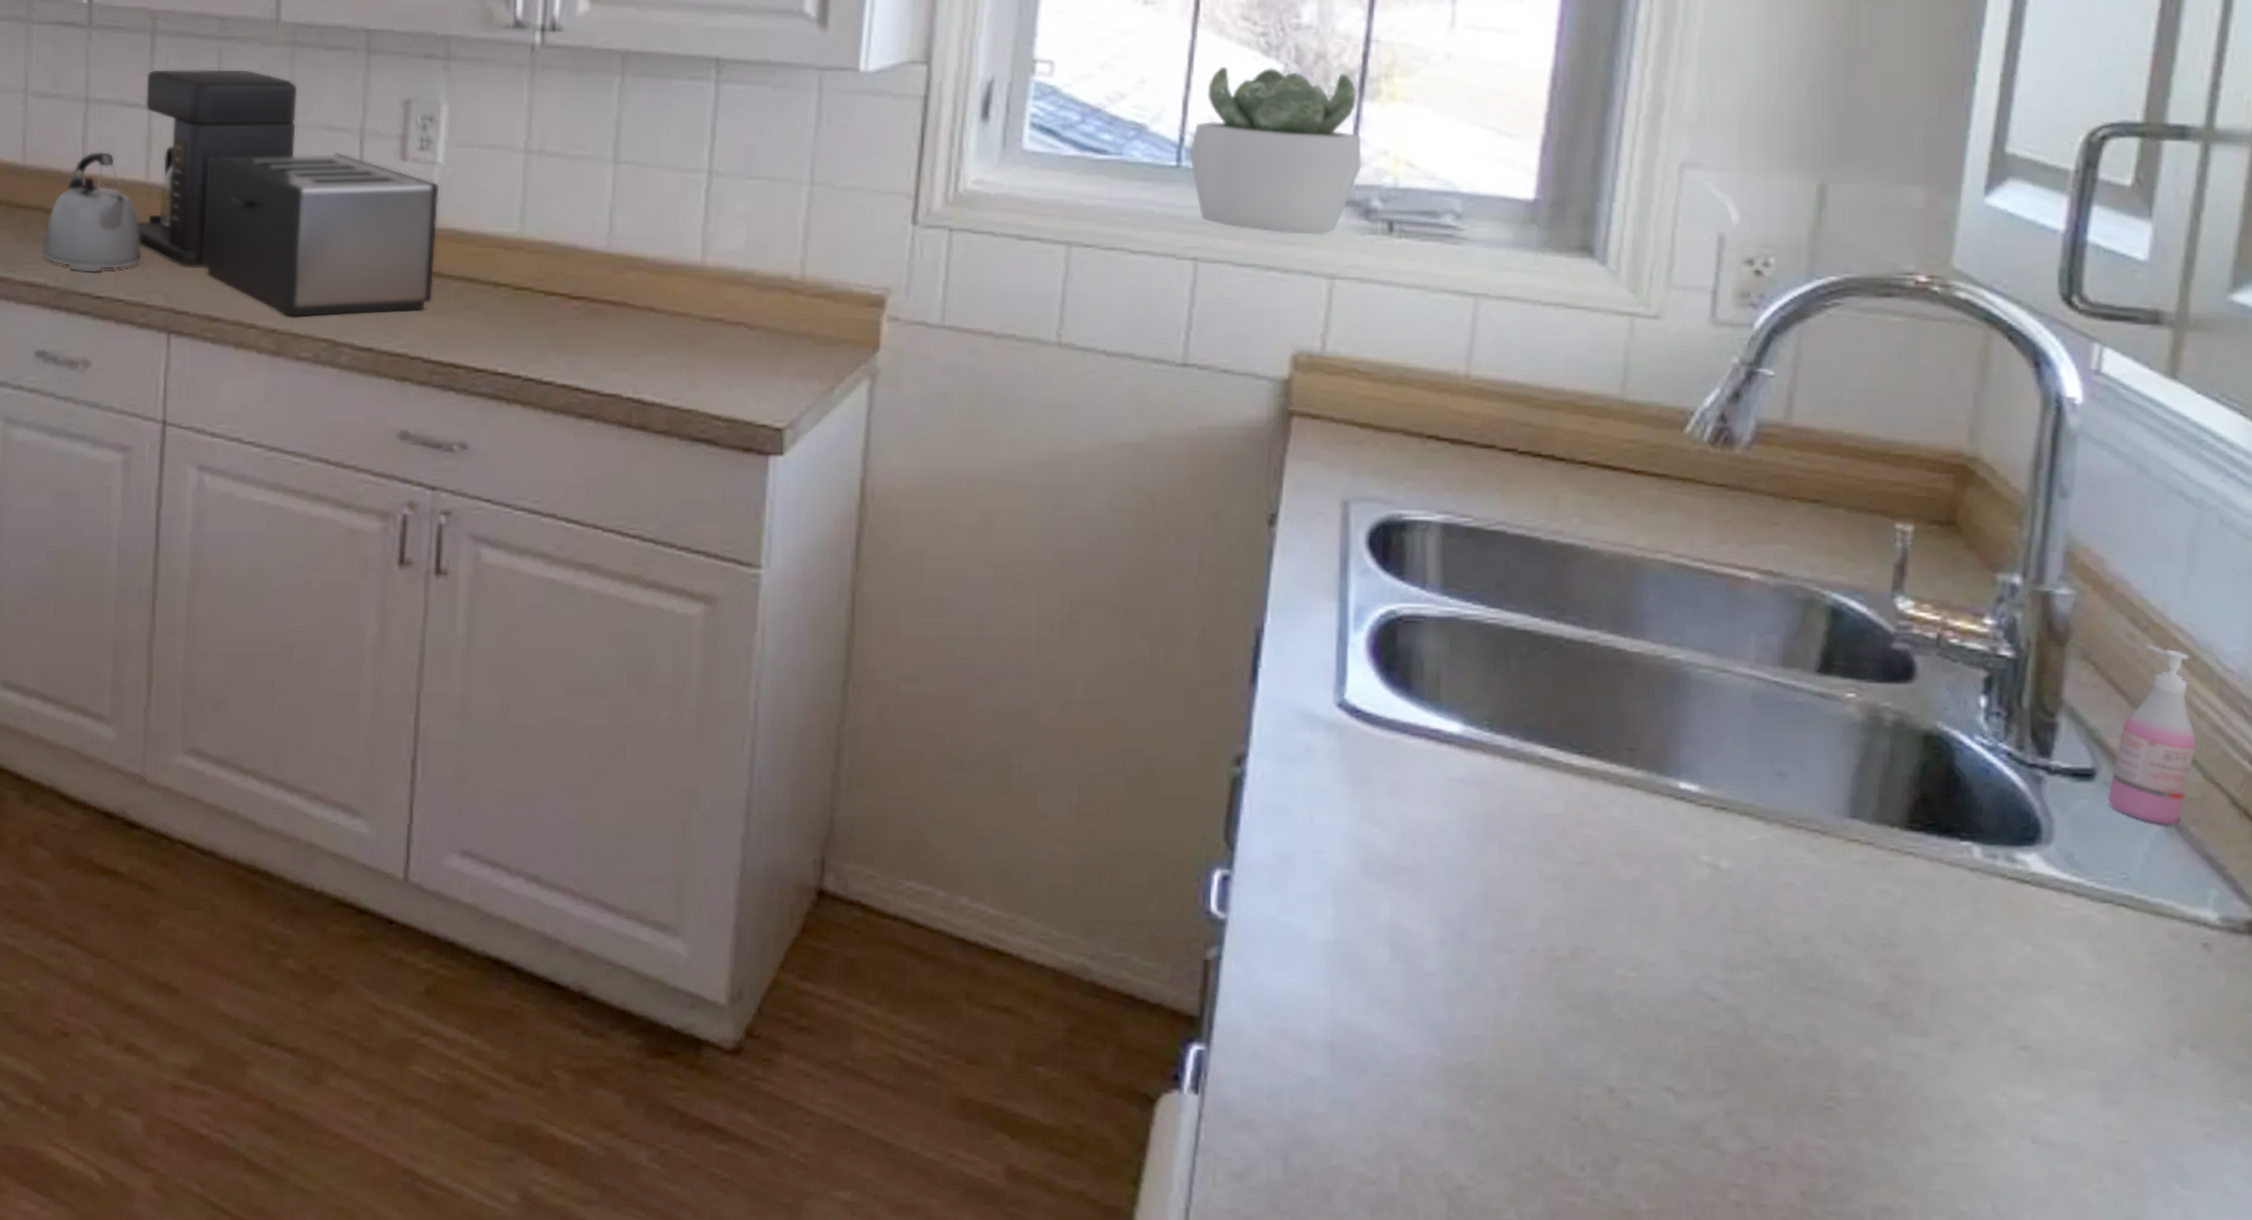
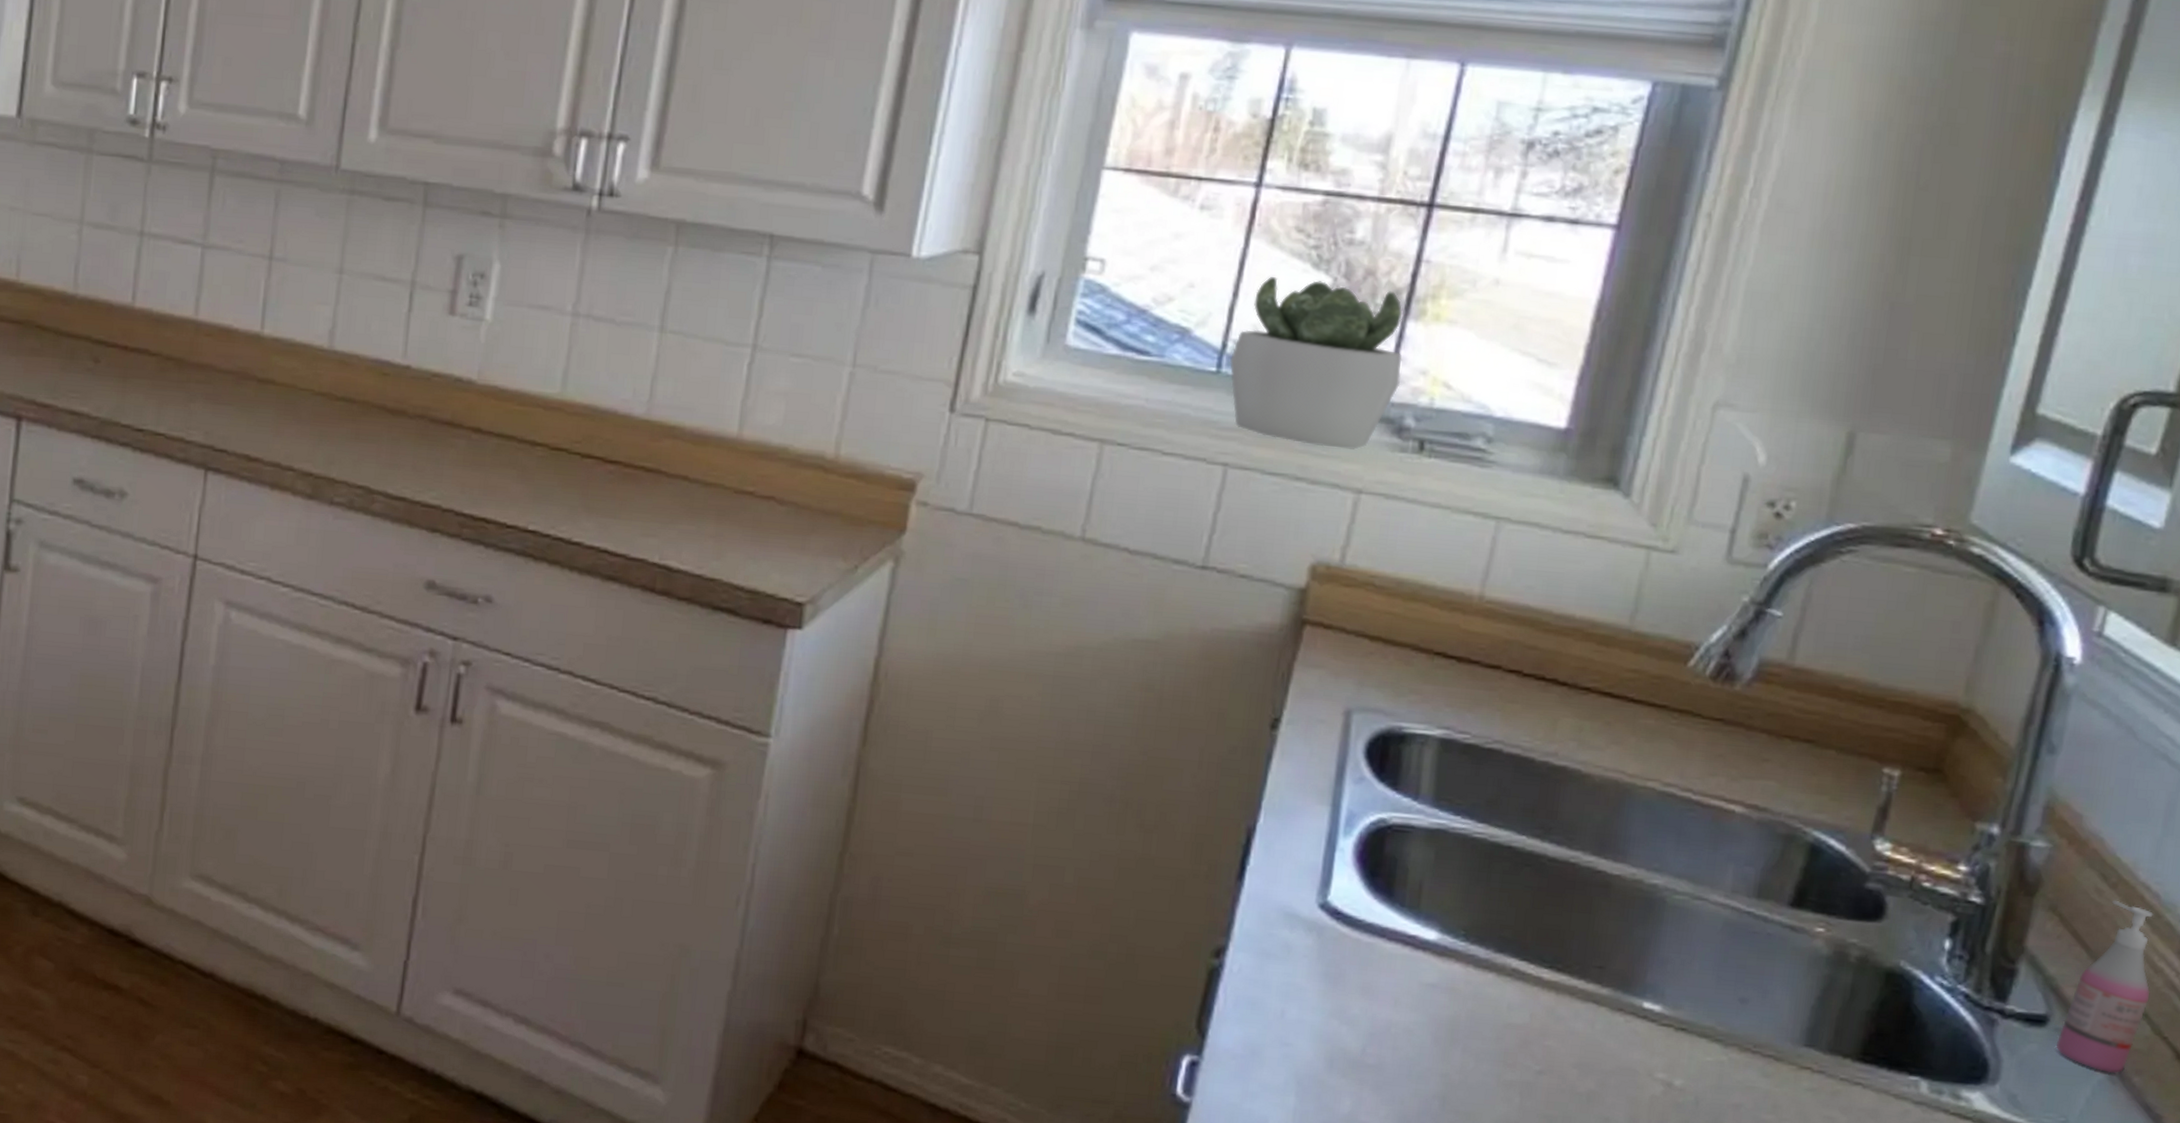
kettle: present [43,152,142,273] -> none [87,286,186,406]
coffee maker: present [138,69,298,268] -> none [183,208,352,408]
toaster: present [202,152,441,319] -> none [244,297,486,466]

